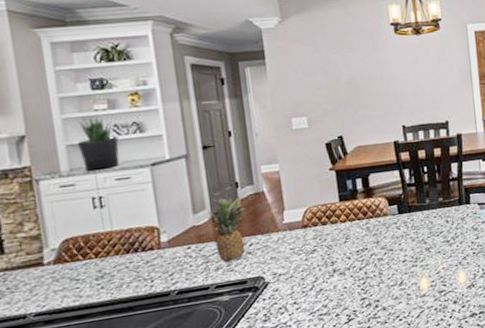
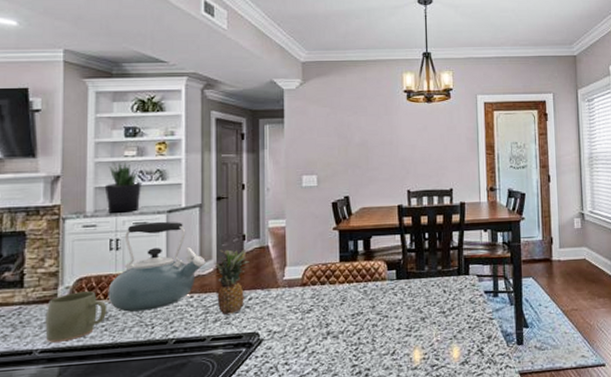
mug: none [33,251,101,305] -> present [45,291,107,343]
kettle: none [98,174,199,269] -> present [108,221,206,312]

